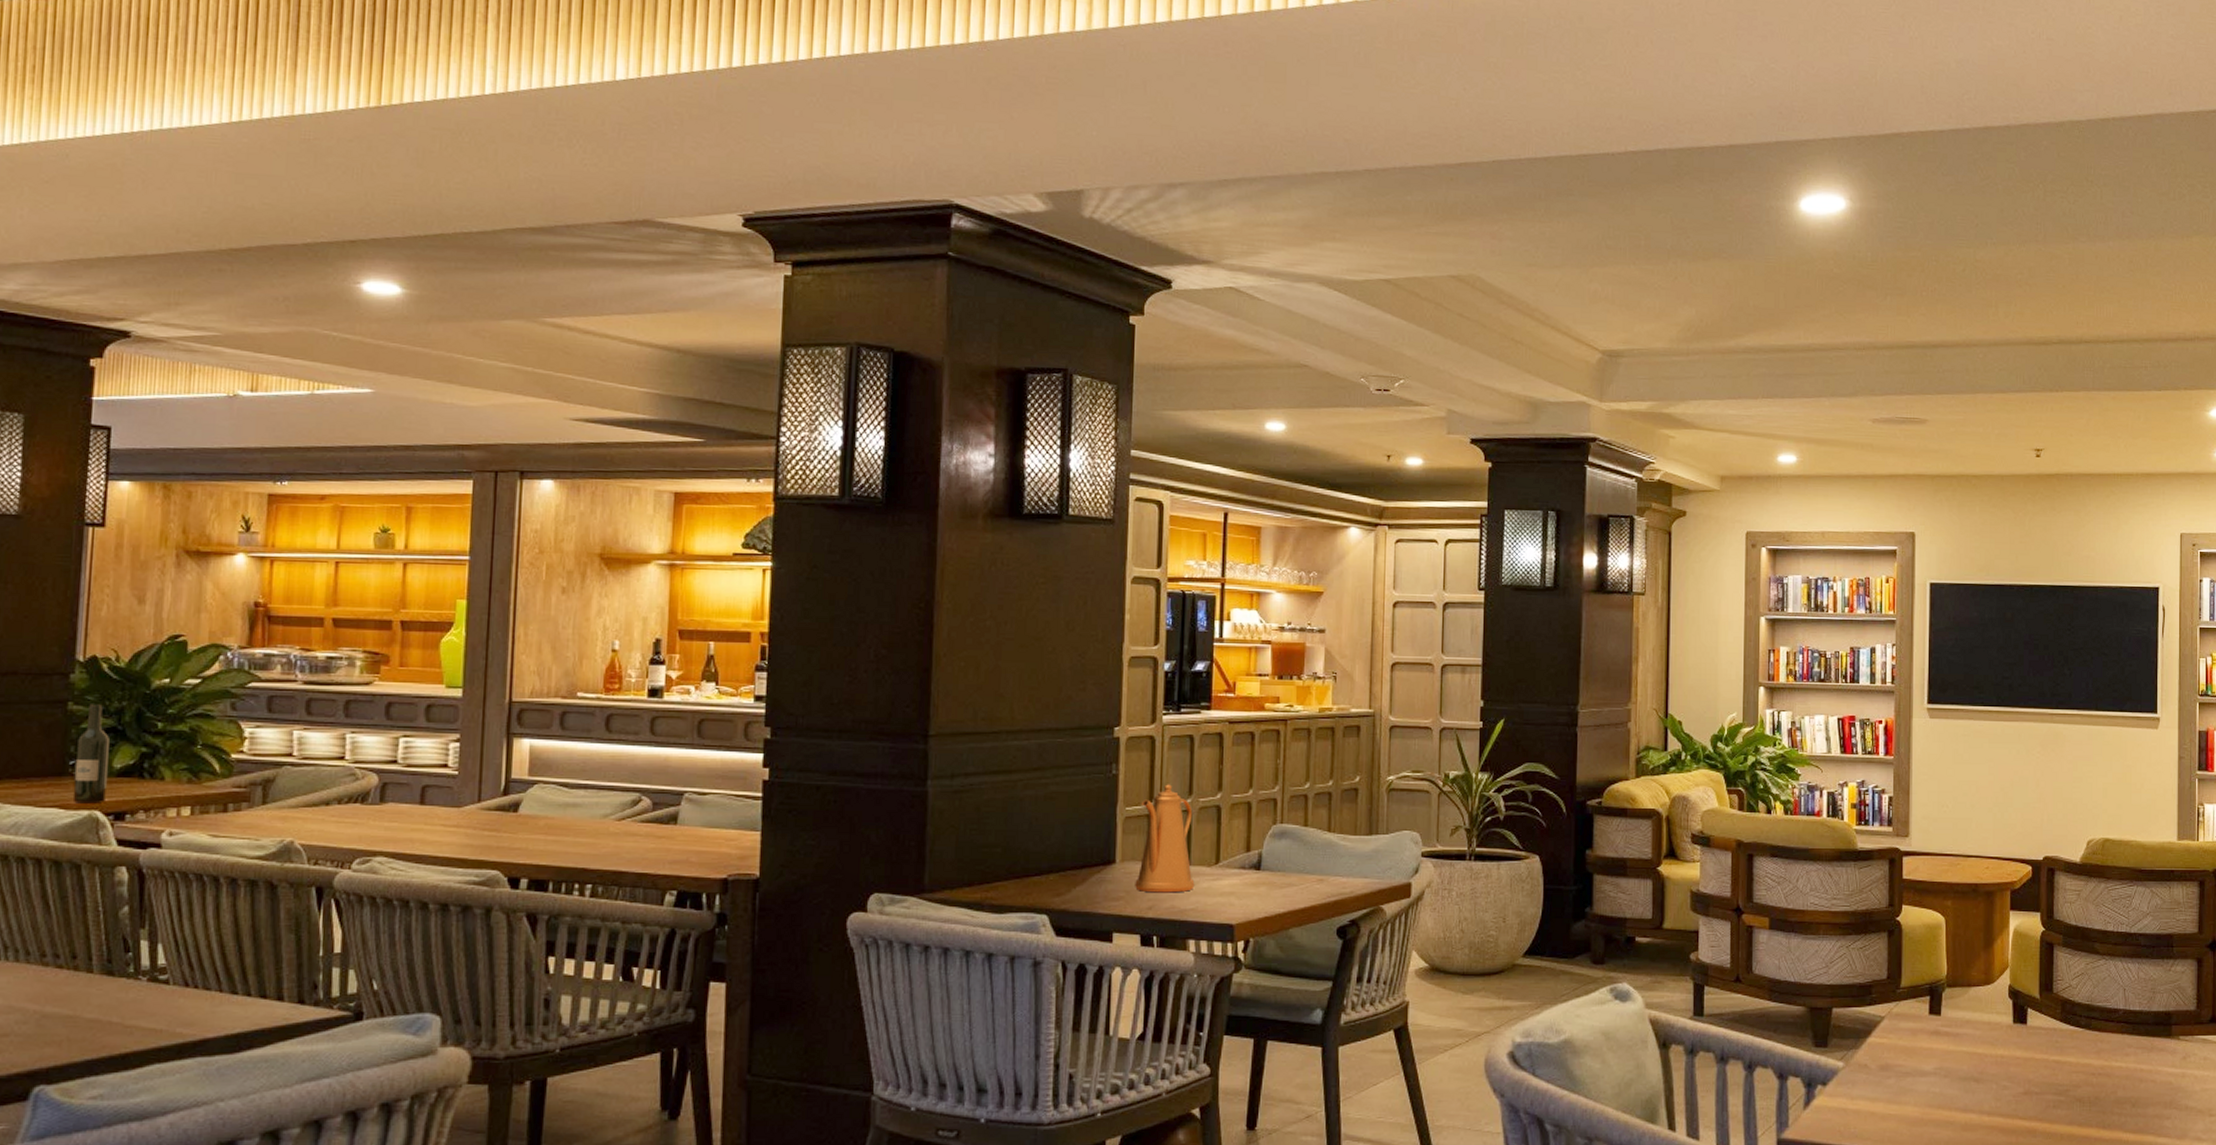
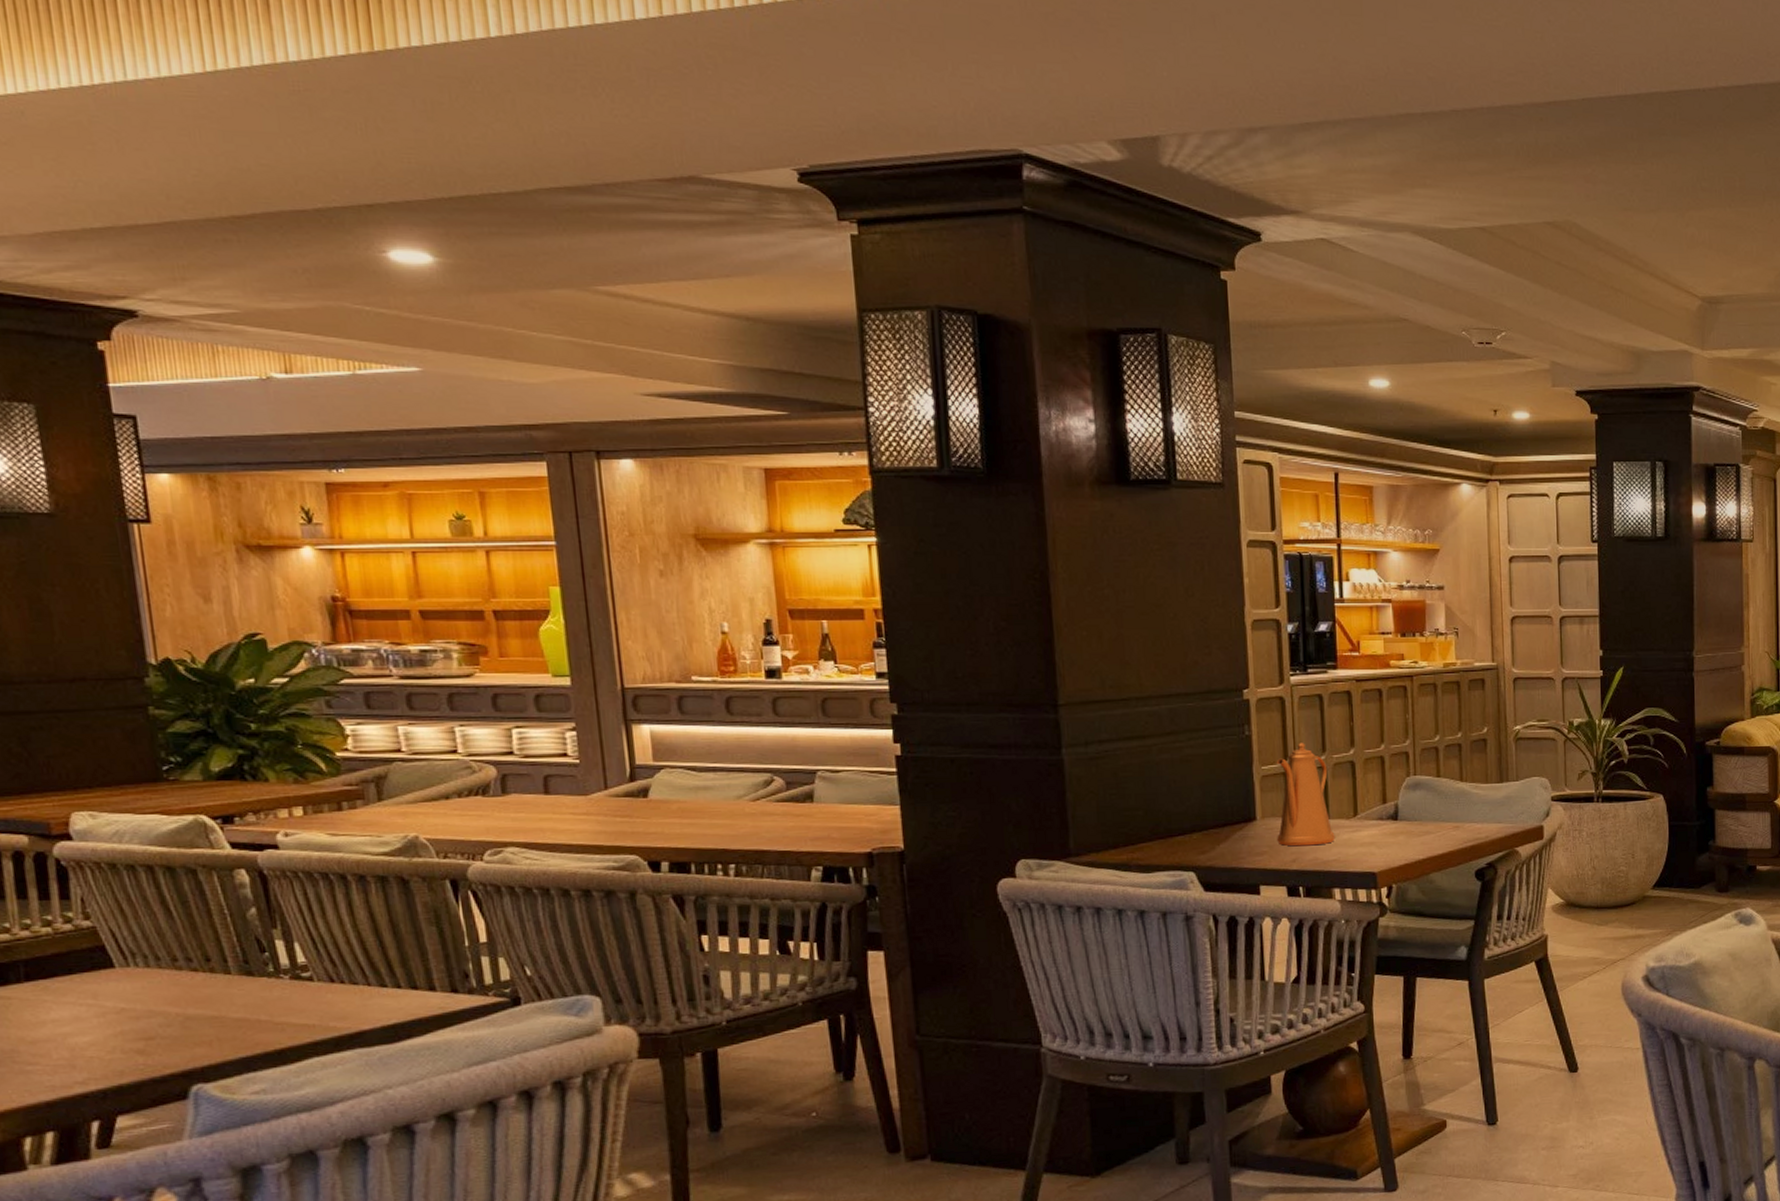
wine bottle: present [72,704,109,804] -> none [165,707,209,809]

